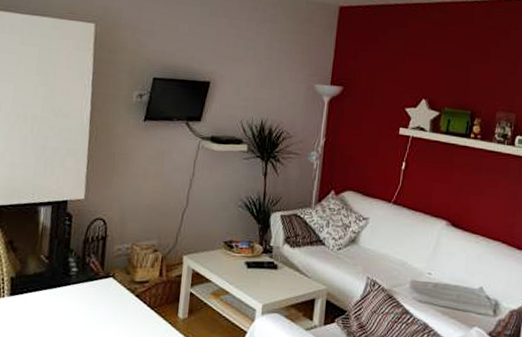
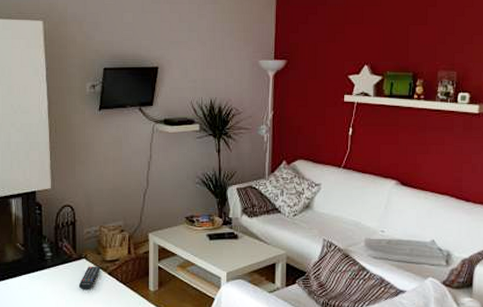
remote control: none [102,286,129,312] -> present [78,266,102,290]

